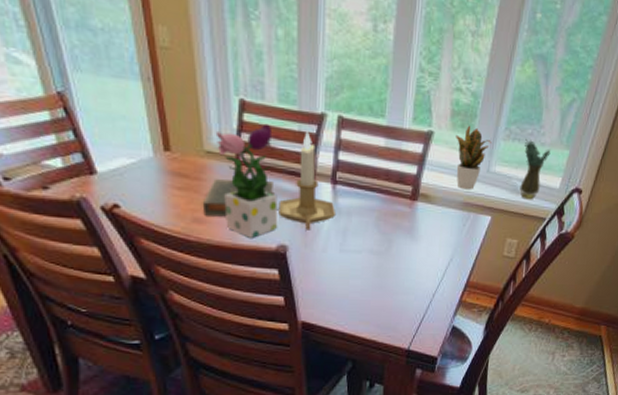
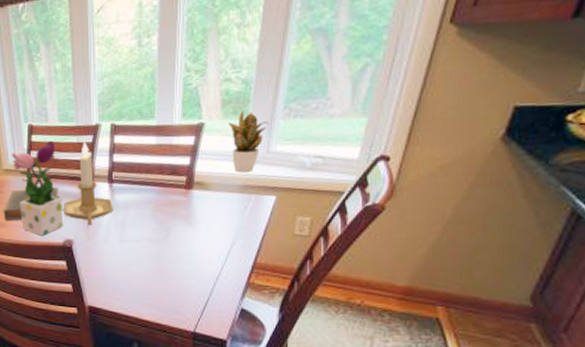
vase: present [519,138,551,200] -> none [308,113,343,175]

